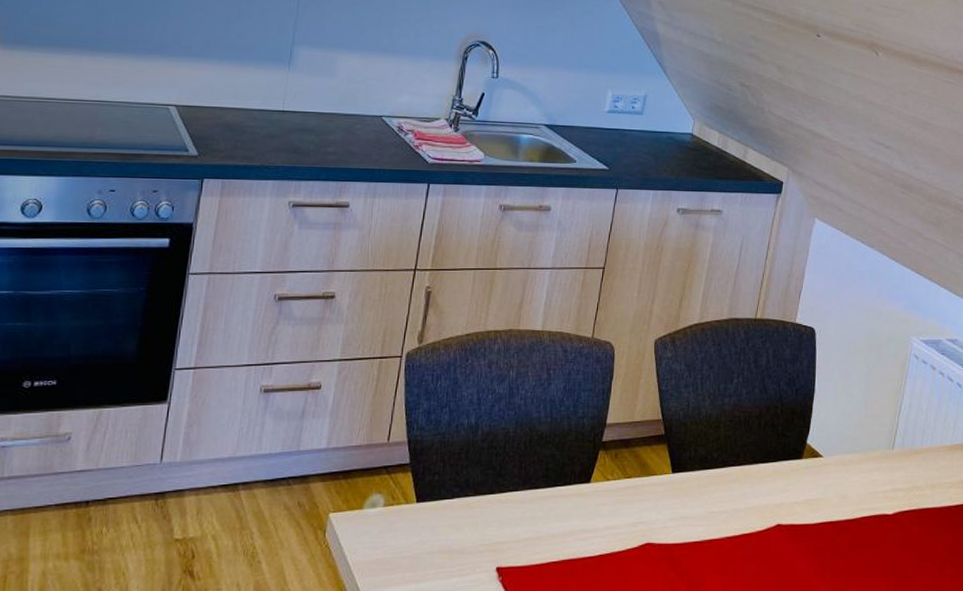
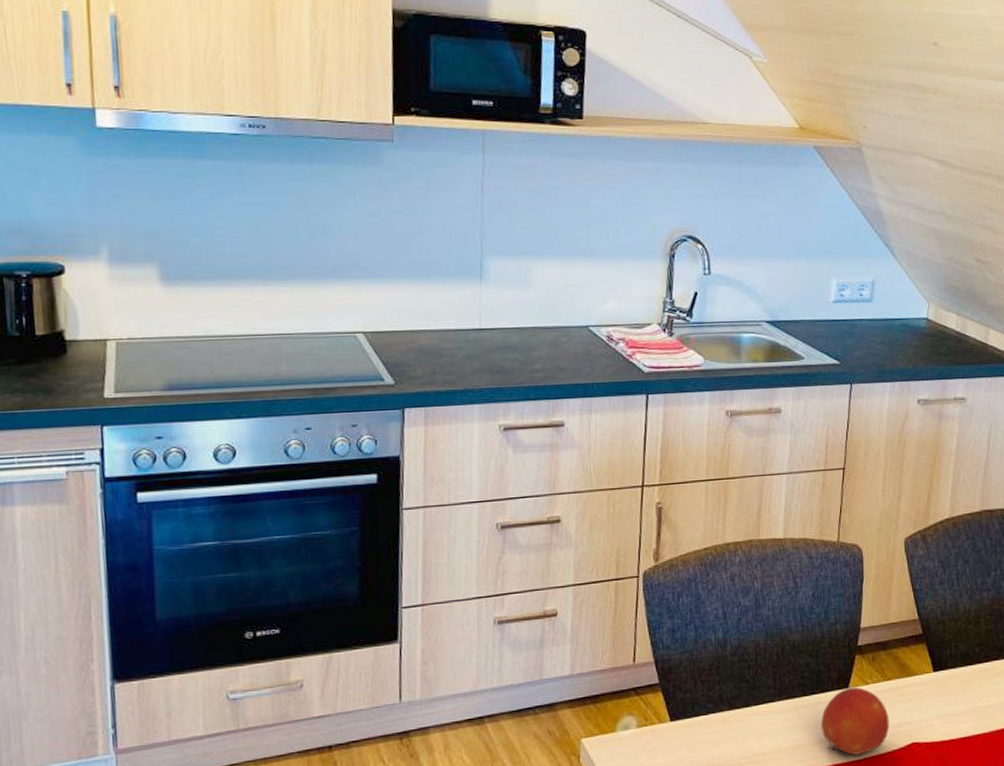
fruit: none [560,482,627,551] -> present [821,687,890,756]

